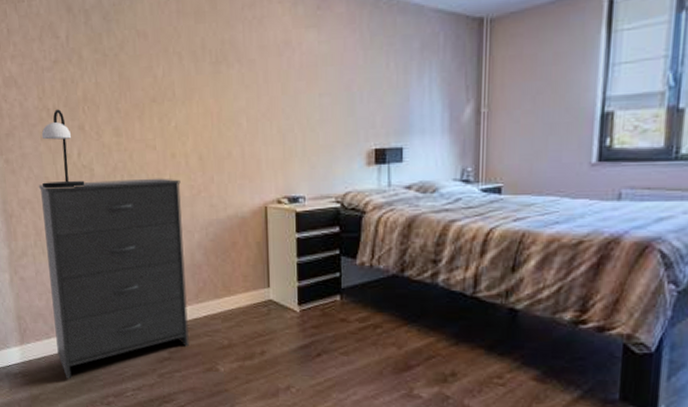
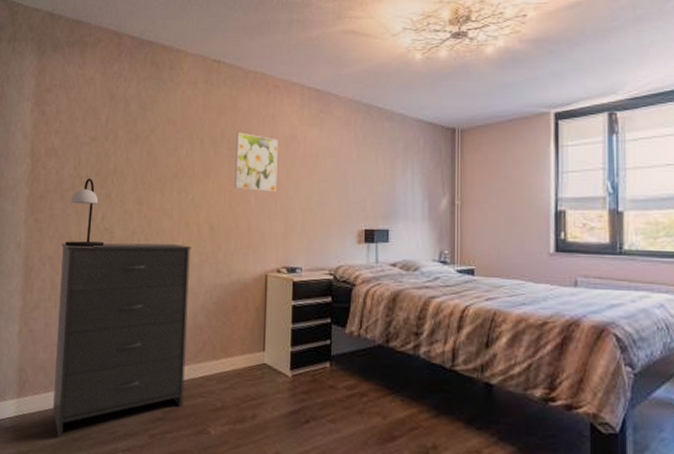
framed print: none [219,41,271,112] -> present [234,132,278,192]

